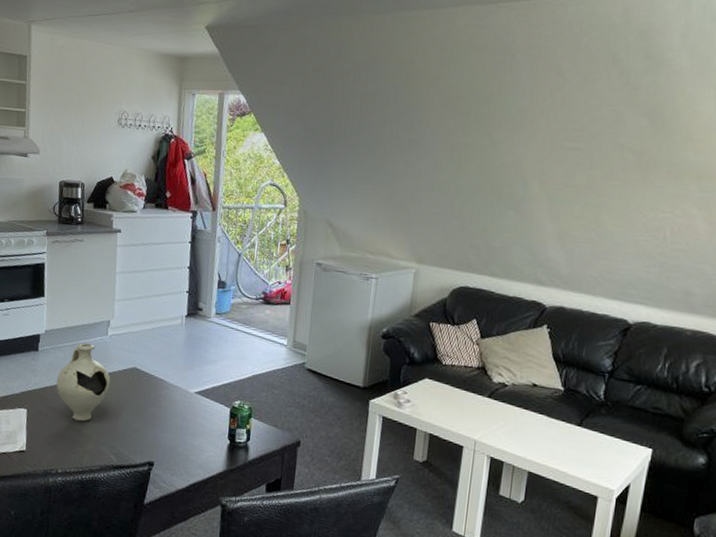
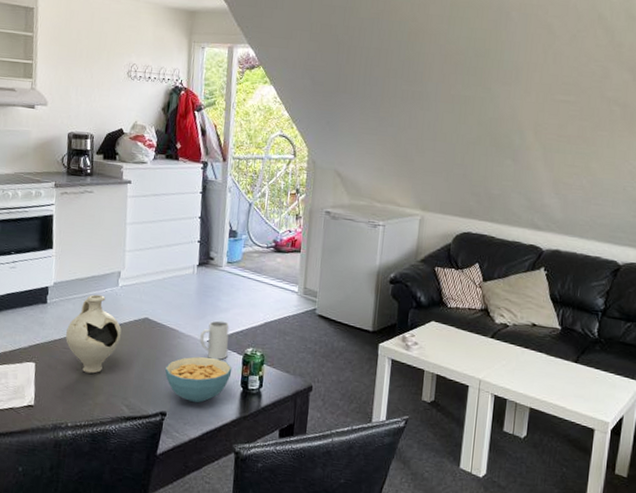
cereal bowl: none [152,407,220,454] -> present [164,356,232,403]
mug: none [187,372,217,412] -> present [199,320,230,360]

